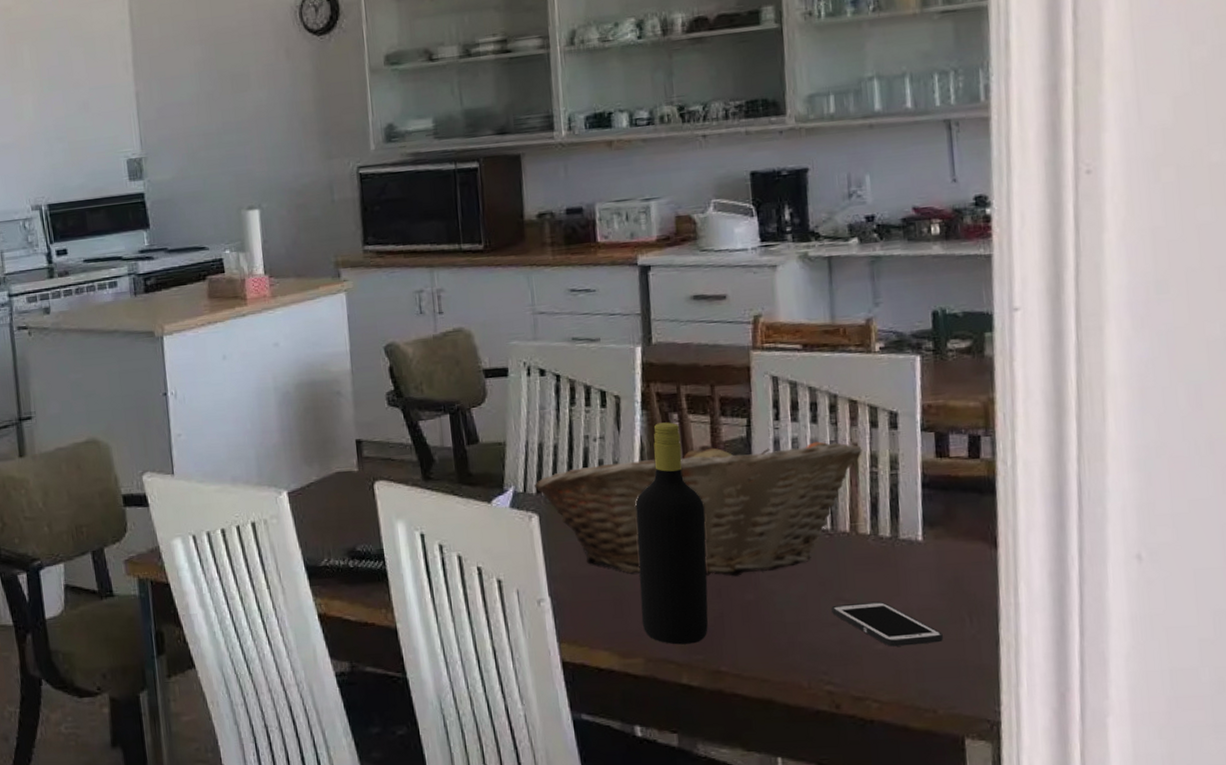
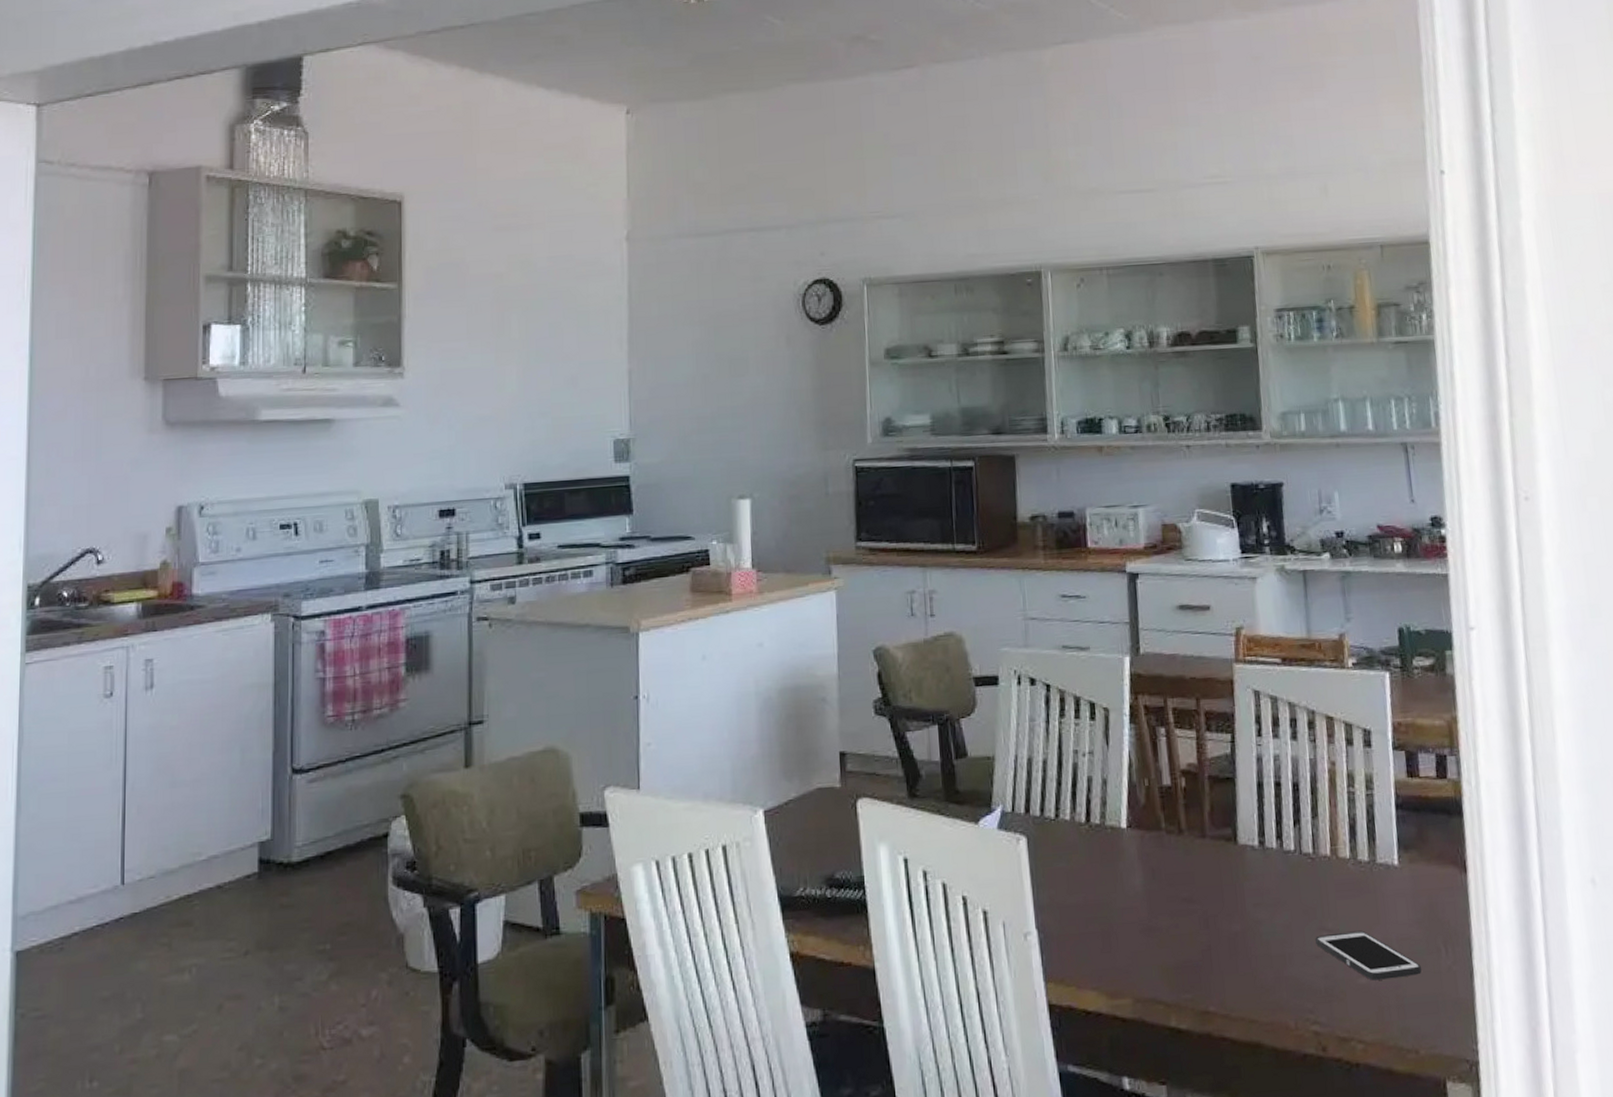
fruit basket: present [534,441,862,577] -> none [1022,759,1340,905]
bottle: present [635,422,708,645] -> none [1124,737,1196,982]

